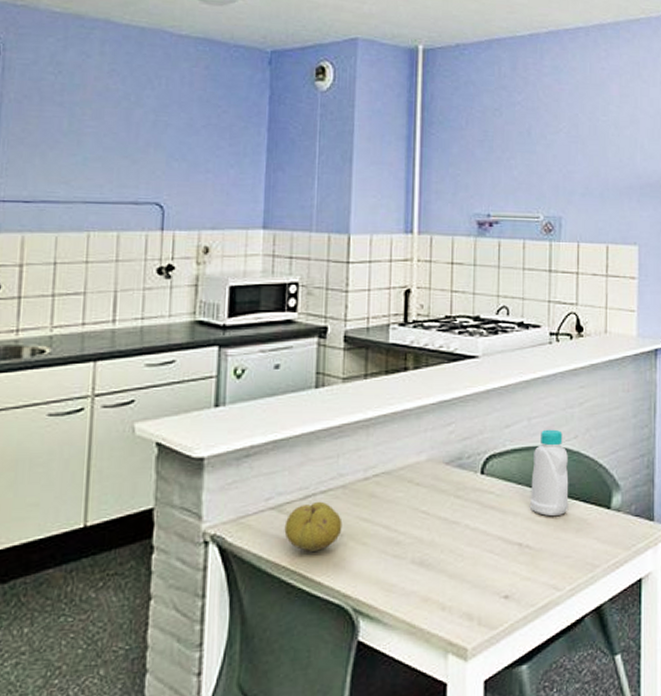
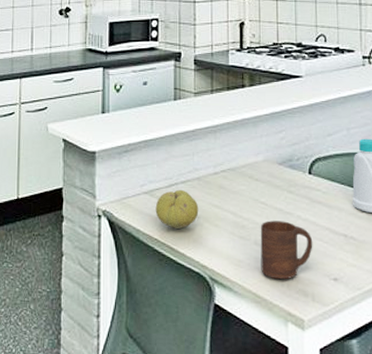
cup: none [418,532,482,604] -> present [260,220,313,280]

